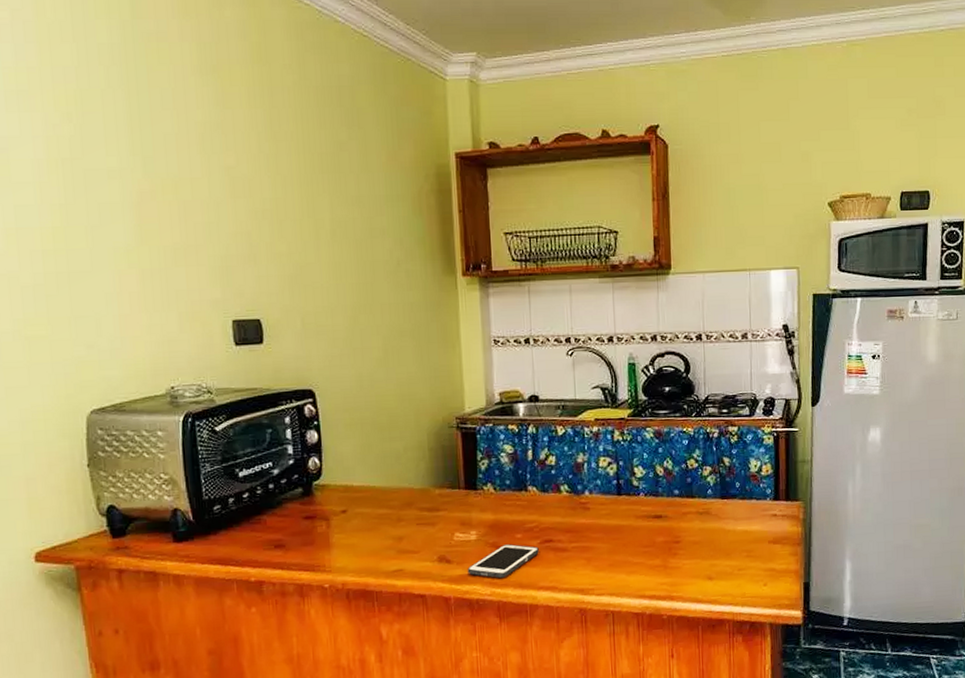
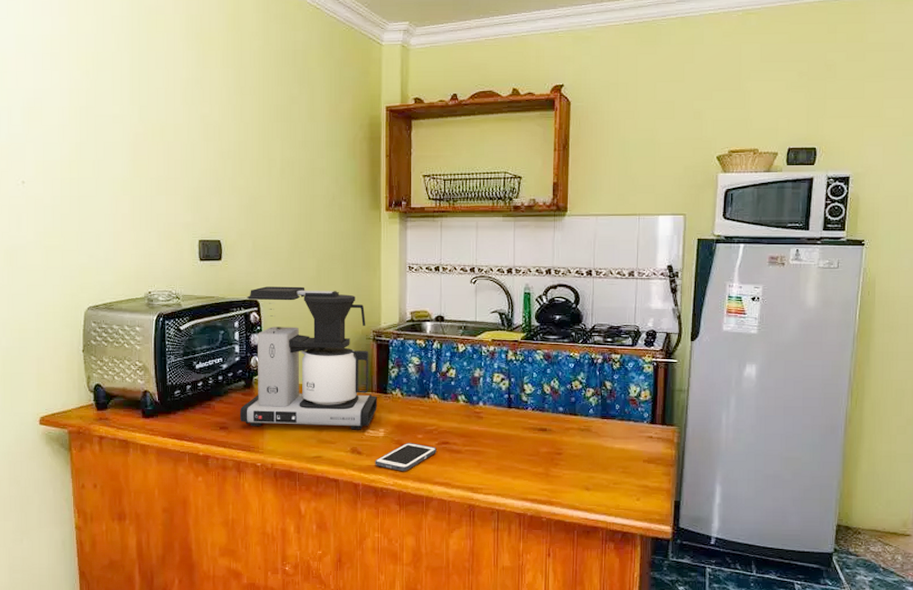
coffee maker: none [298,370,466,542] -> present [239,286,377,430]

